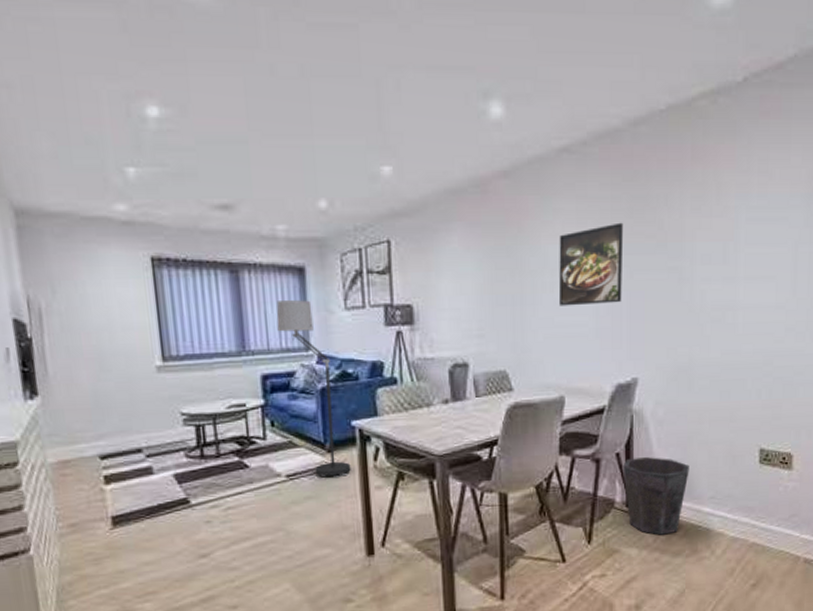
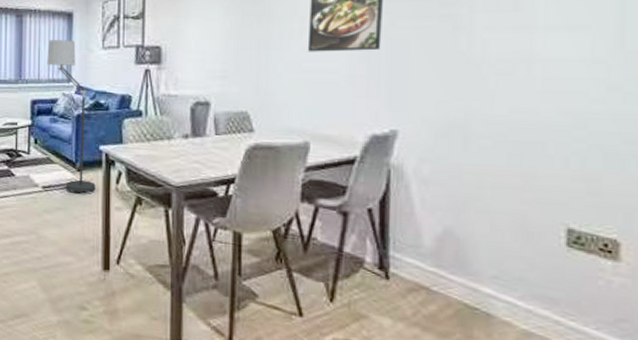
waste bin: present [623,456,689,535] -> none [375,216,464,310]

